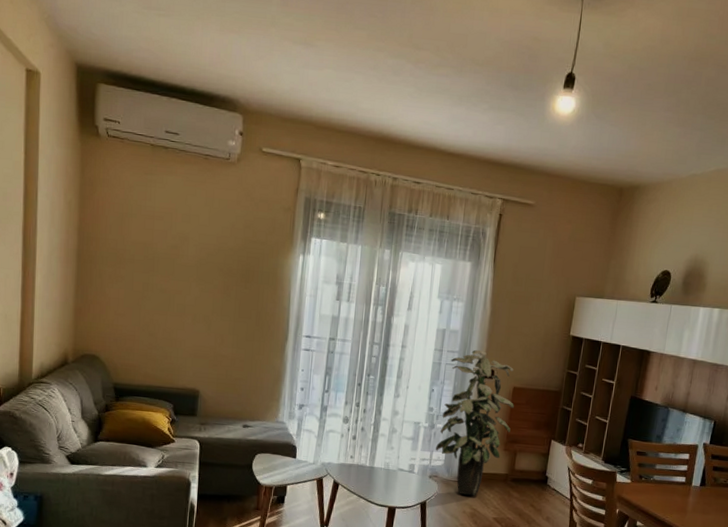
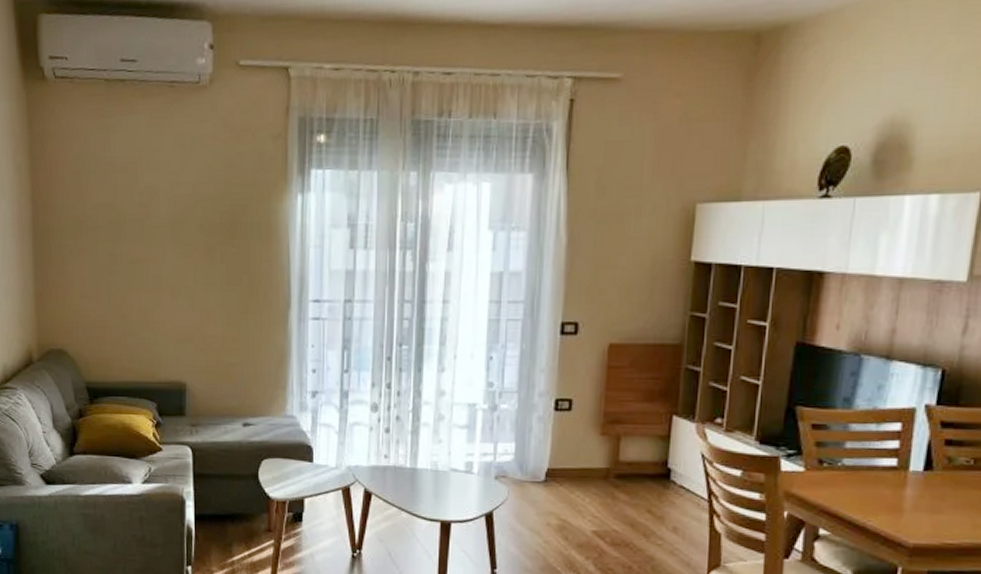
indoor plant: present [436,349,514,496] -> none [501,295,612,502]

